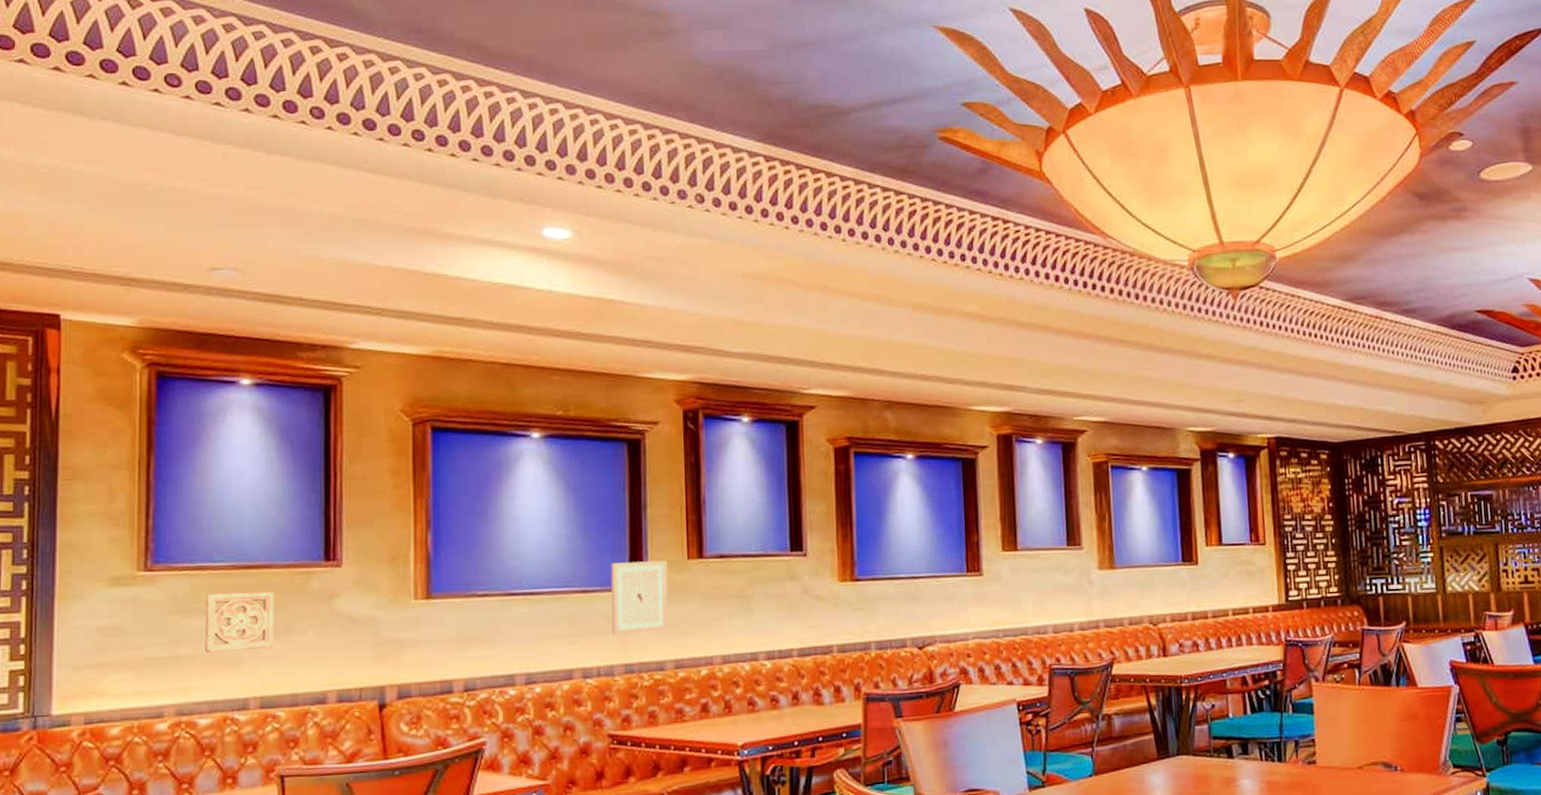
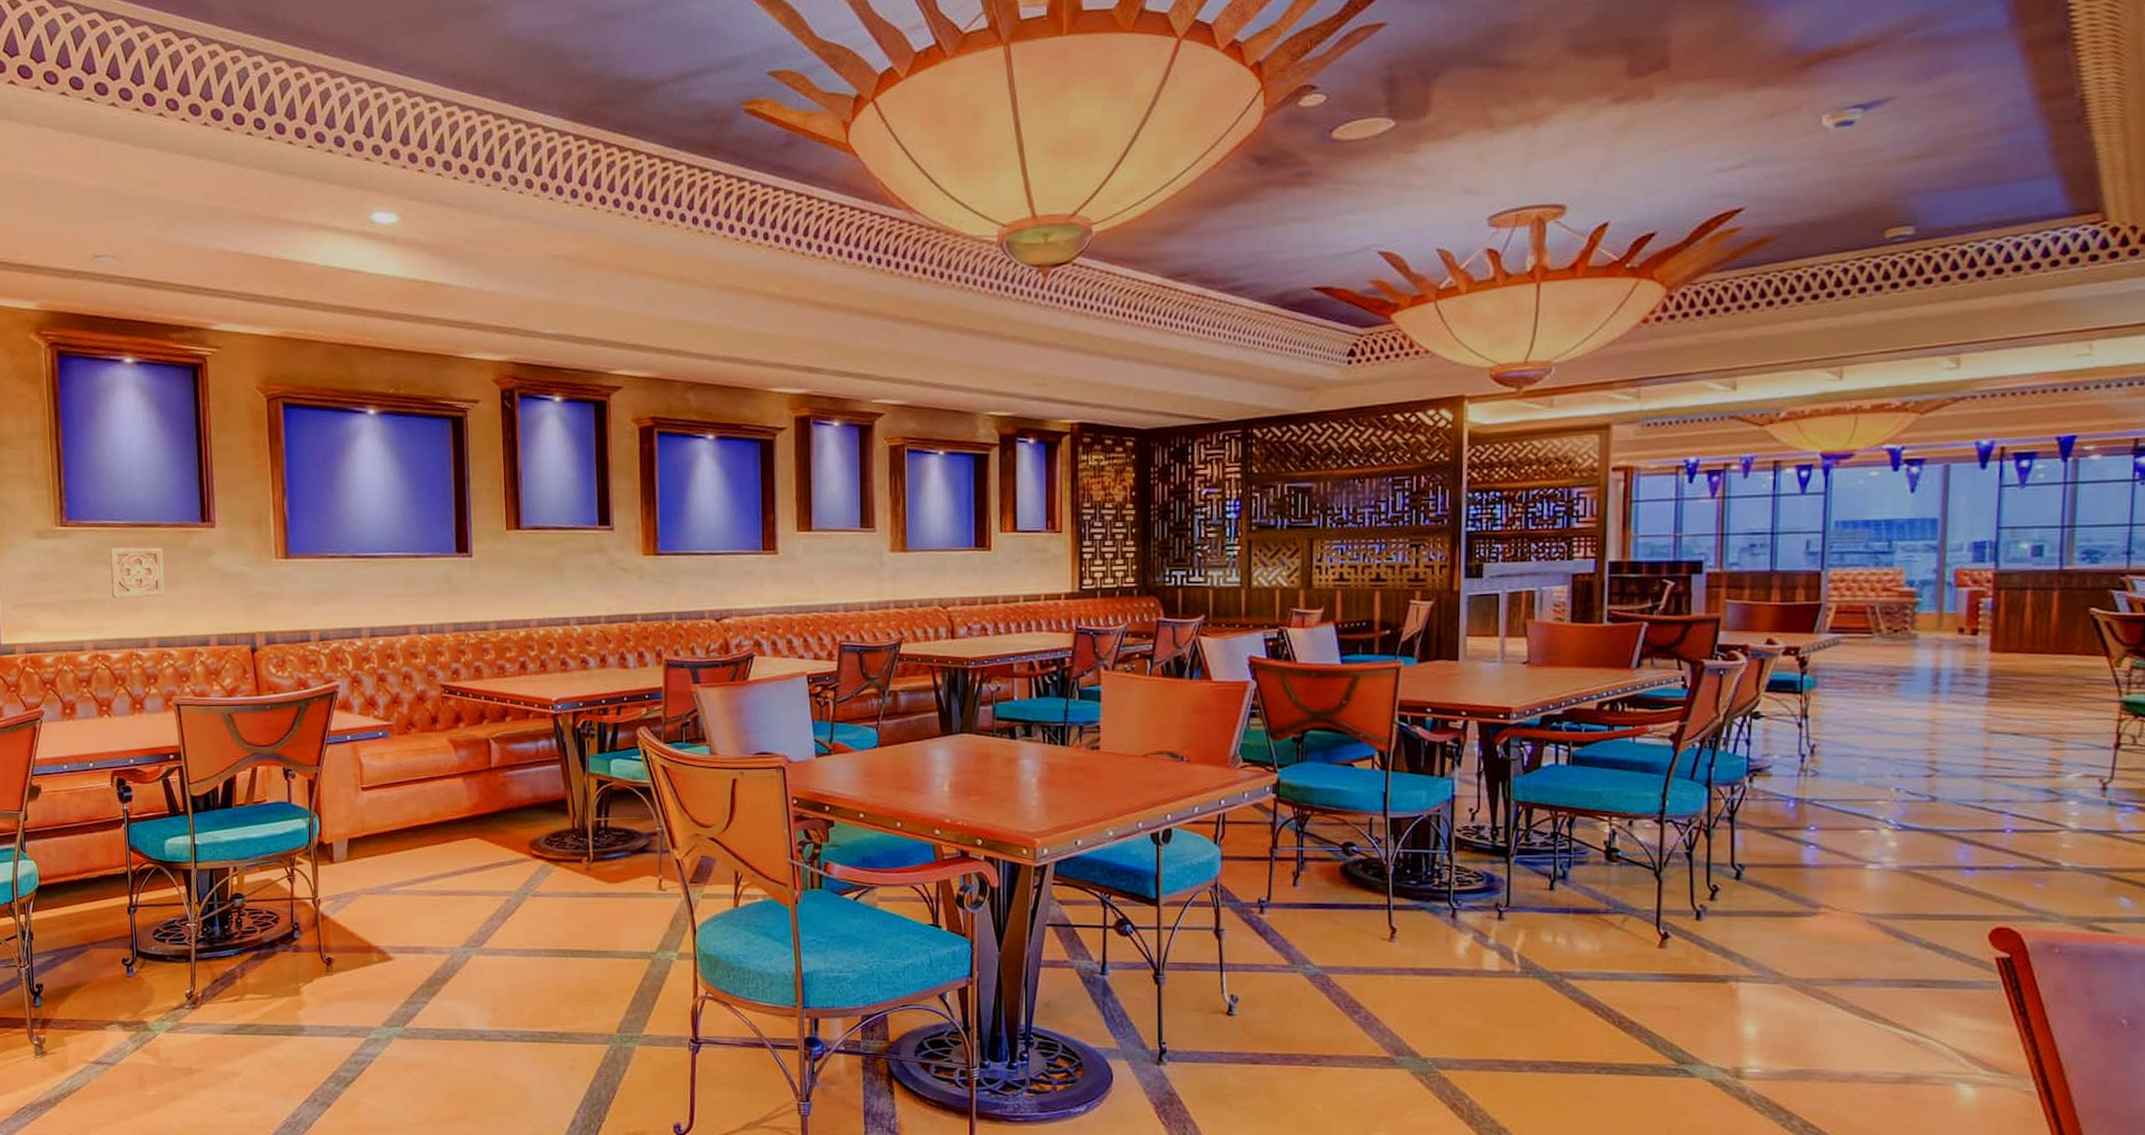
wall art: present [611,560,668,635] -> none [439,530,490,596]

